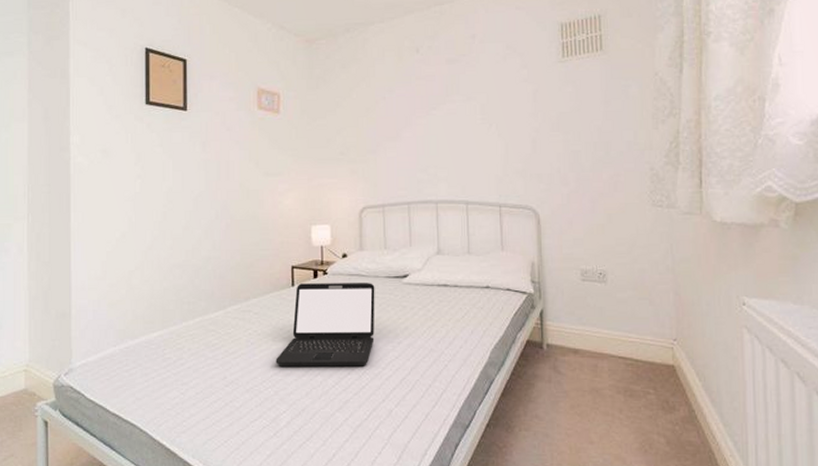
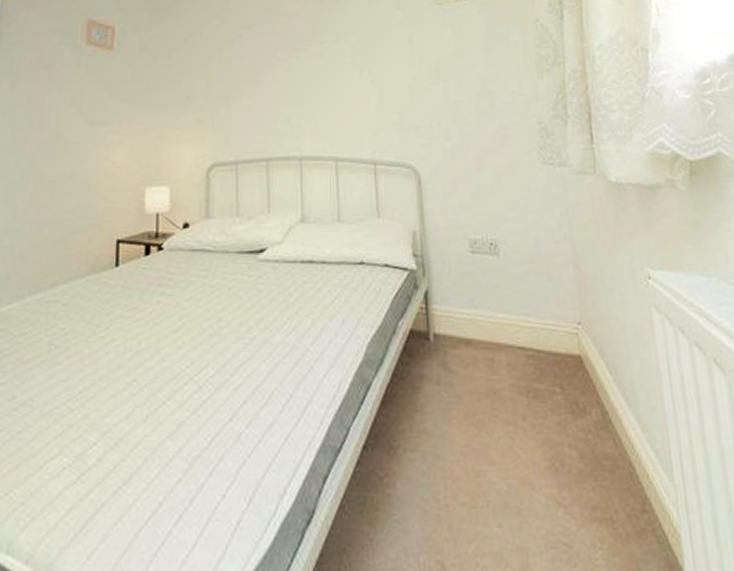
laptop: present [275,283,375,368] -> none [87,260,223,379]

